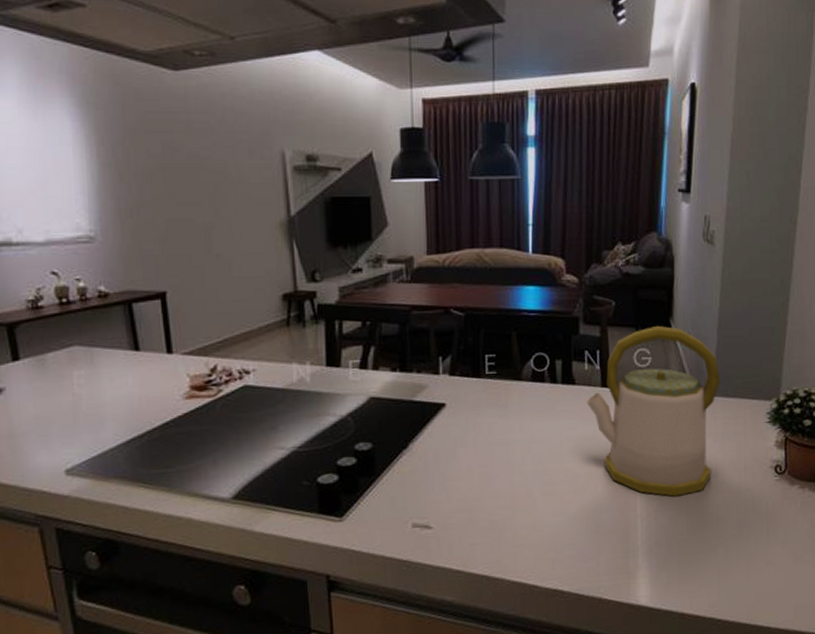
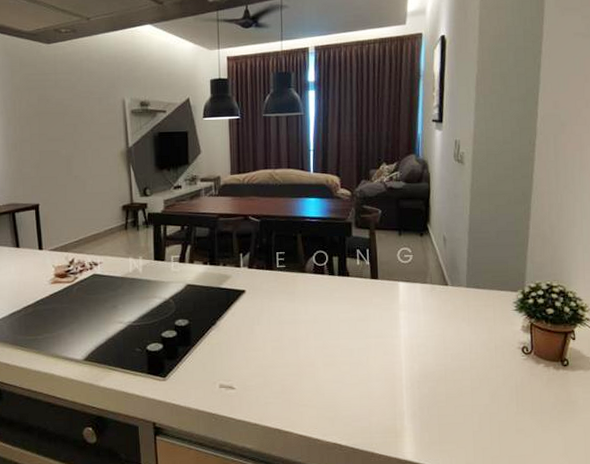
kettle: present [586,325,721,497] -> none [358,229,472,370]

